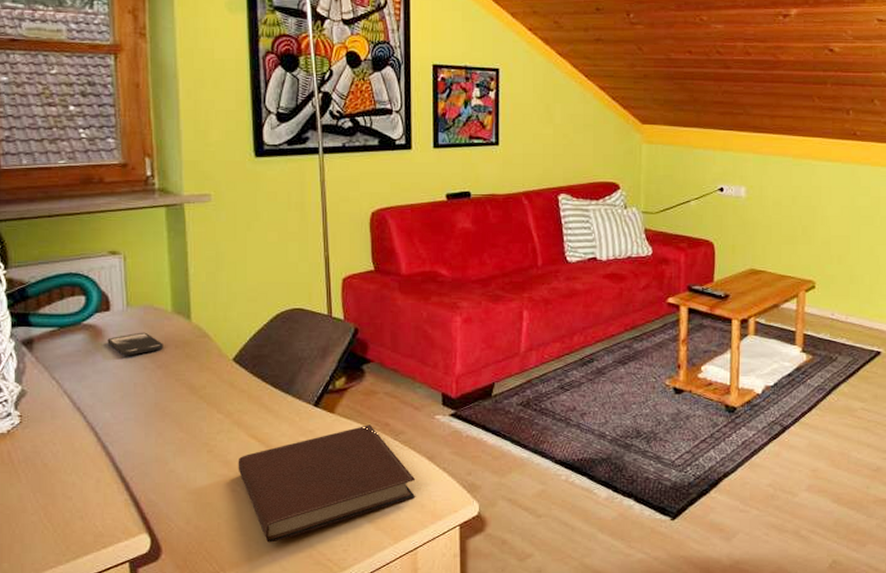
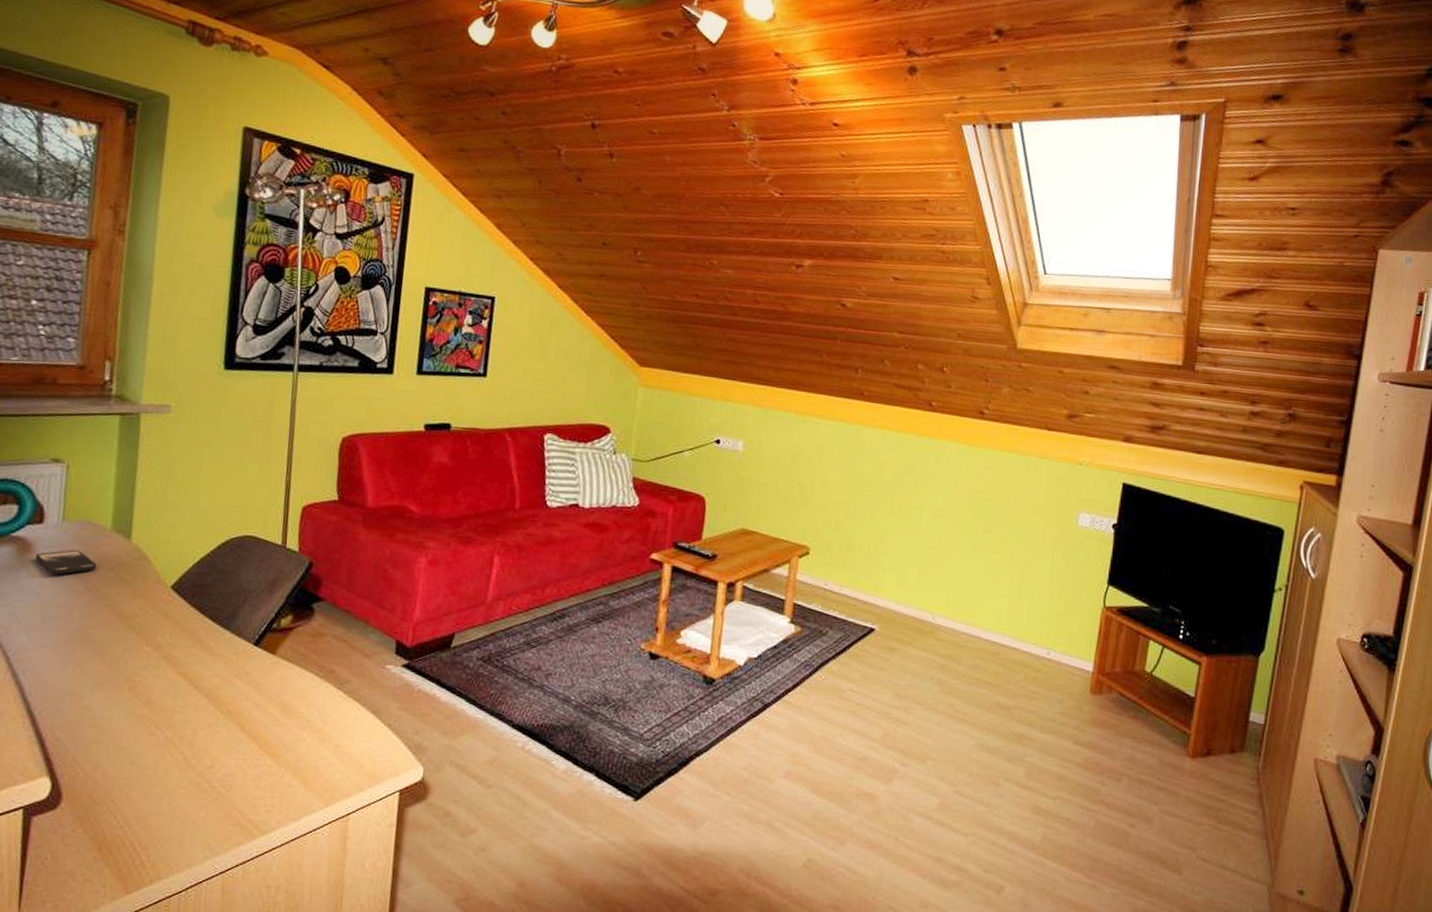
notebook: present [238,425,416,543] -> none [160,670,357,797]

